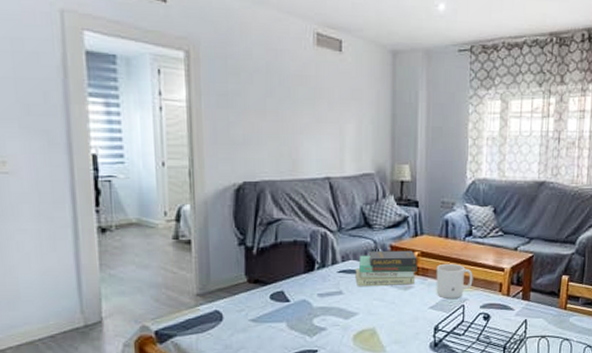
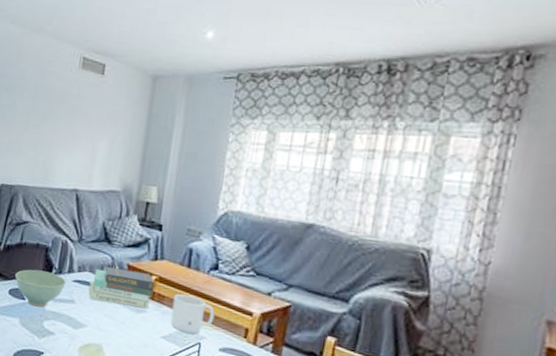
bowl: none [275,268,331,306] -> present [15,269,66,308]

